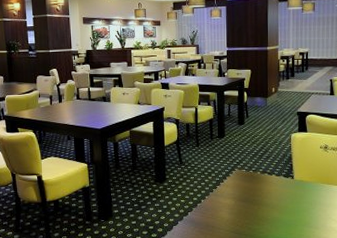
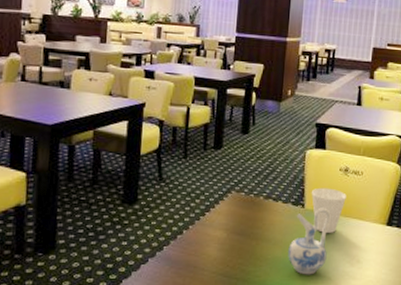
ceramic pitcher: none [284,179,316,231] -> present [288,209,331,275]
cup: none [298,162,328,198] -> present [311,187,346,233]

